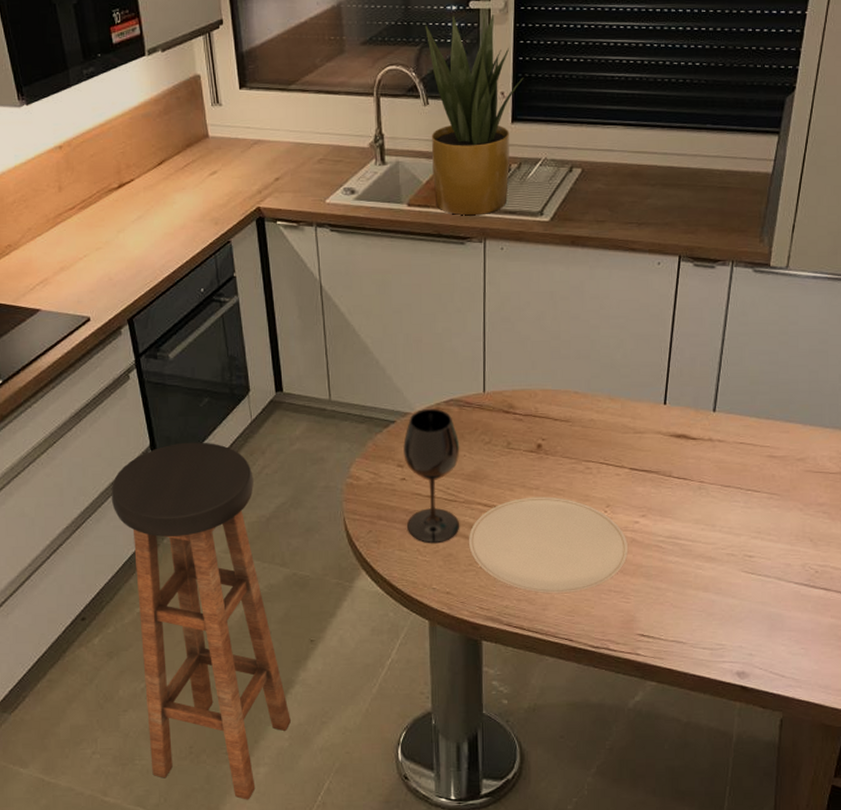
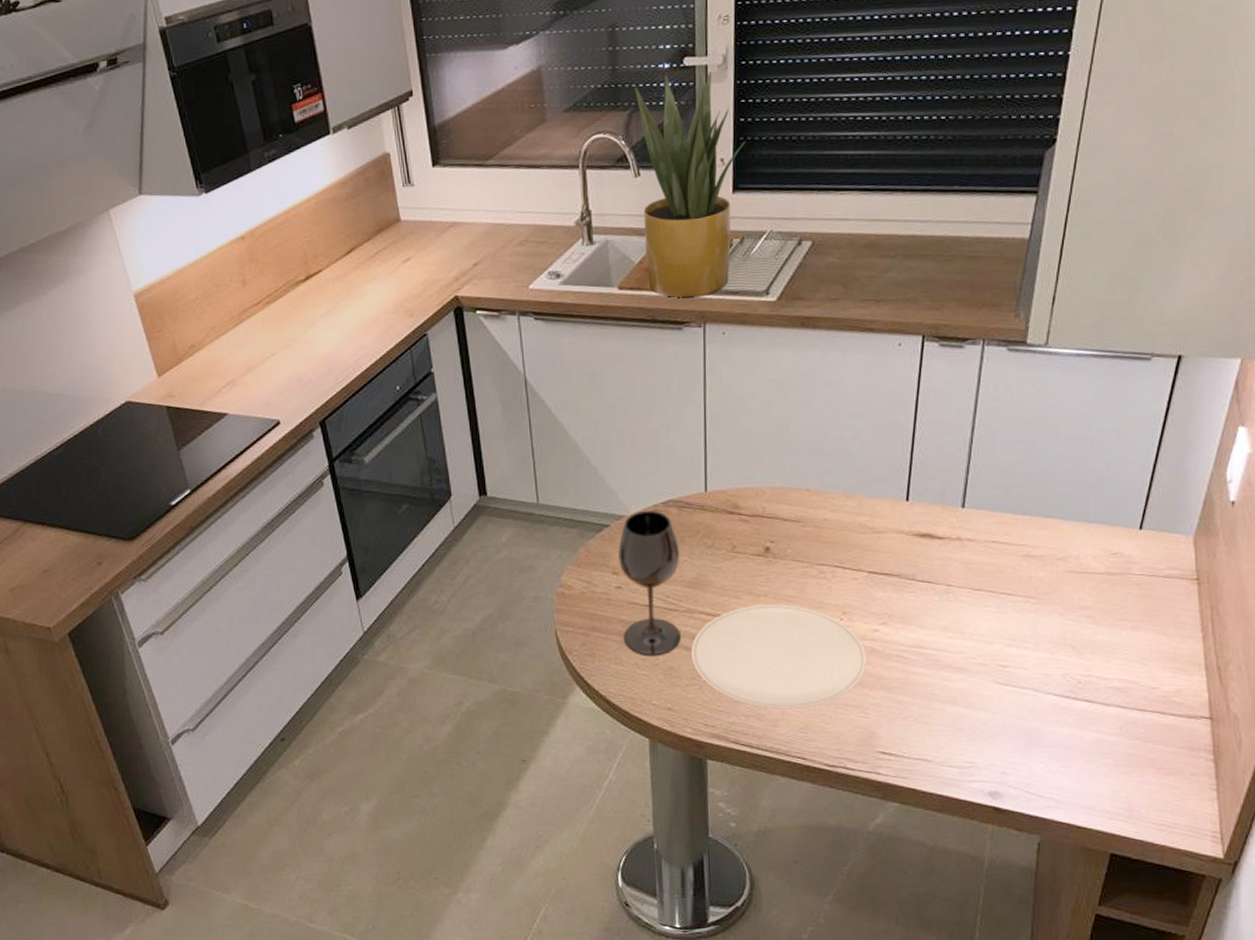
bar stool: present [111,442,291,800] -> none [307,551,503,927]

